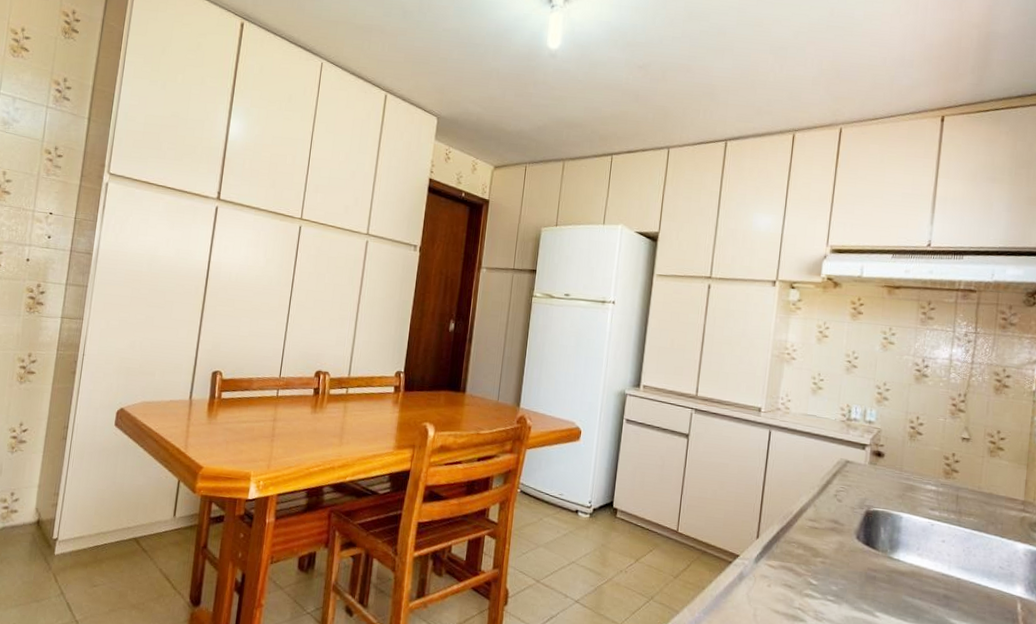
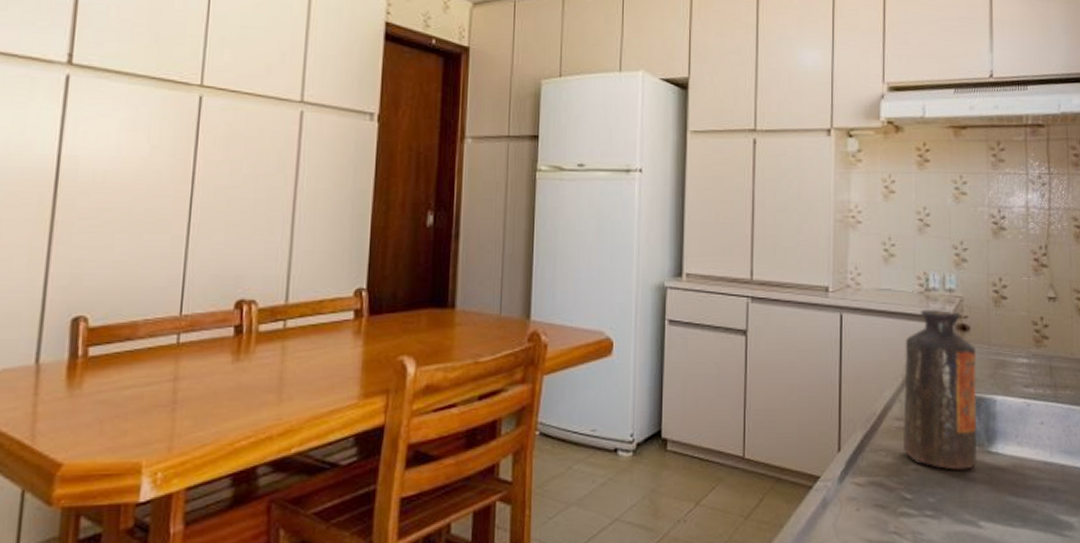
bottle: none [813,435,888,570] -> present [902,309,978,470]

